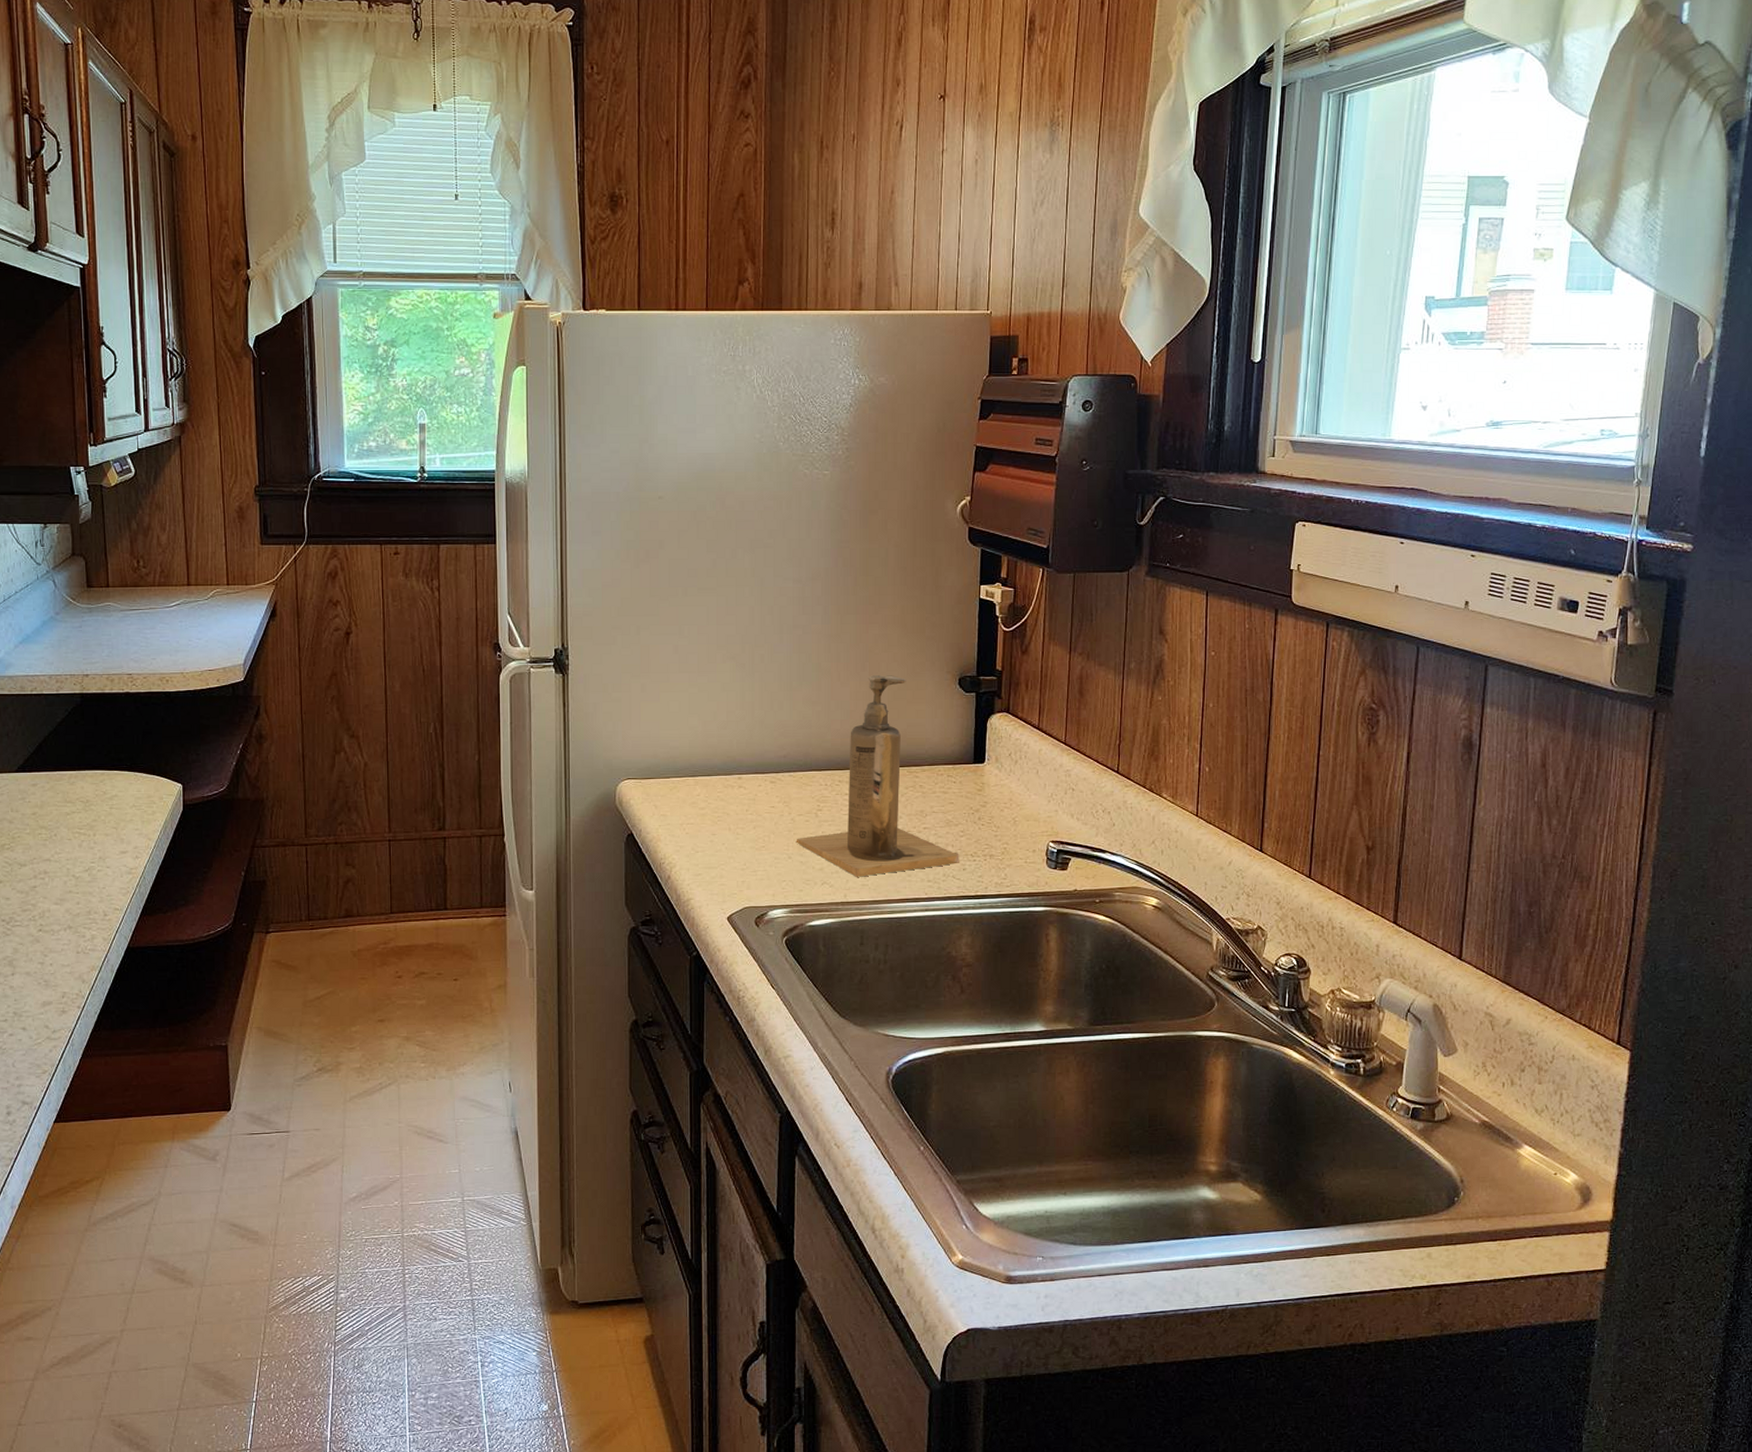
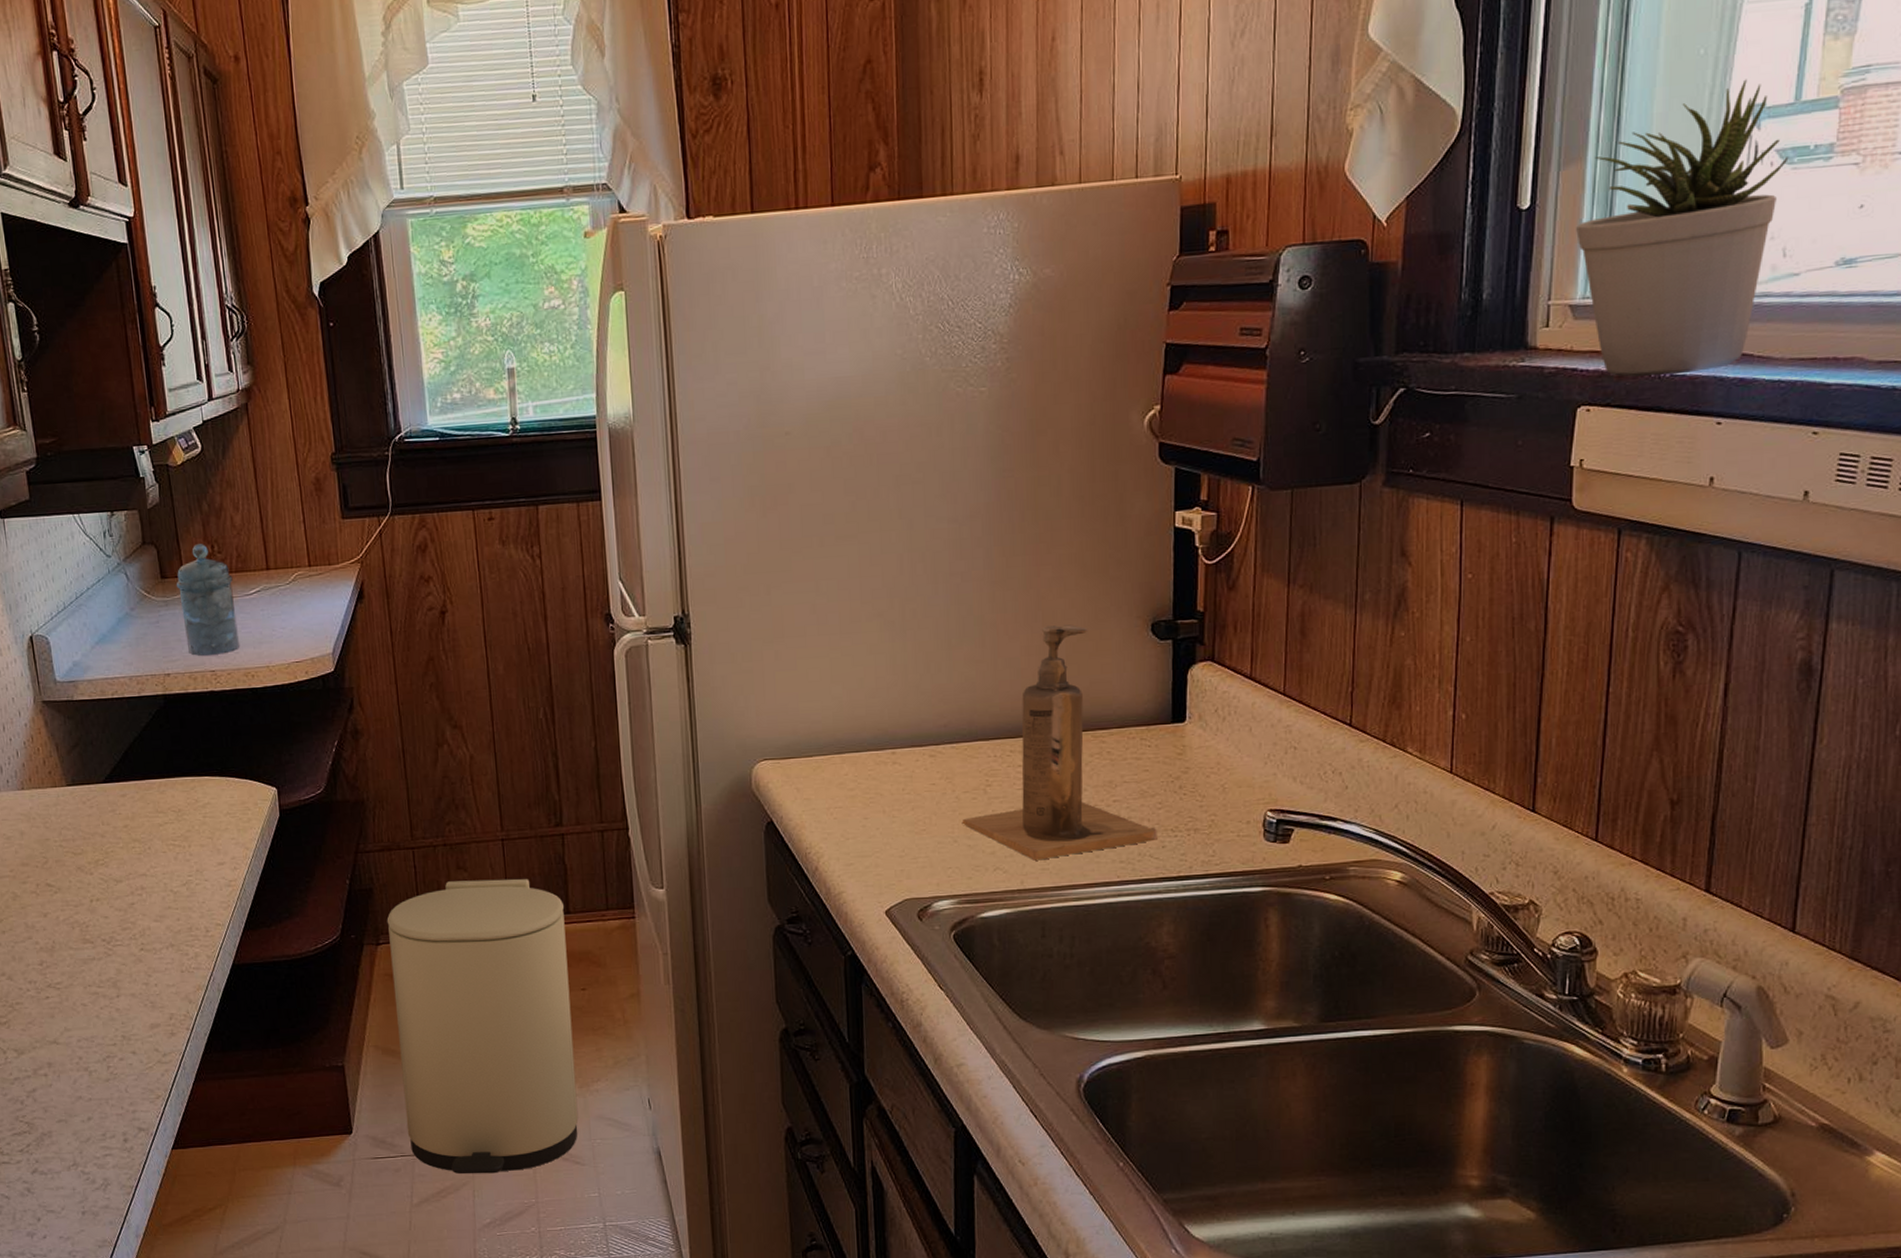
canister: none [101,558,158,660] -> present [176,544,241,656]
pedal bin: none [277,876,444,1151] -> present [386,879,579,1174]
potted plant: none [1295,277,1452,502] -> present [1576,79,1789,378]

